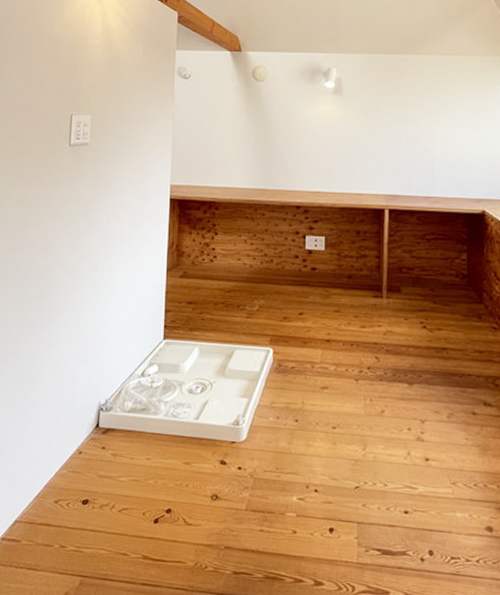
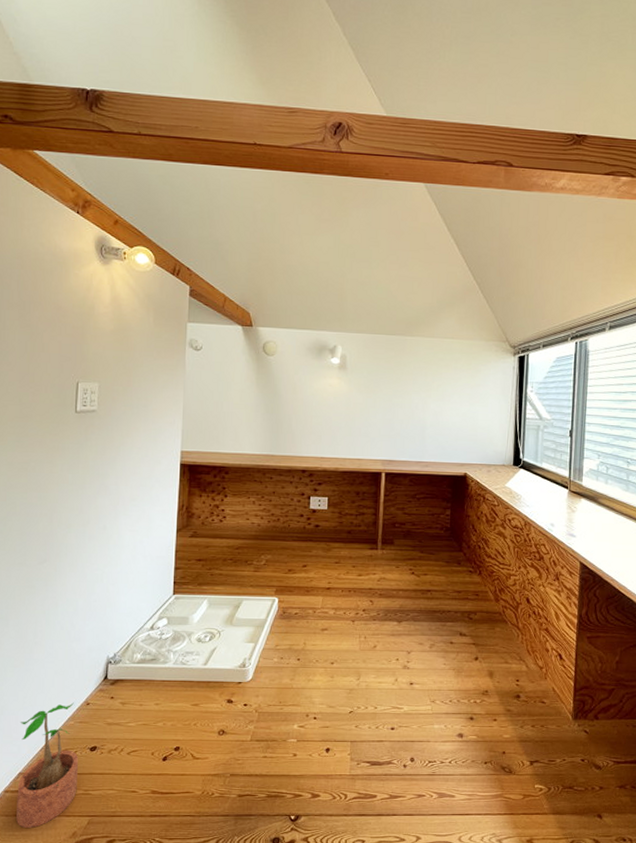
potted plant: none [12,450,72,582] -> present [16,702,79,829]

